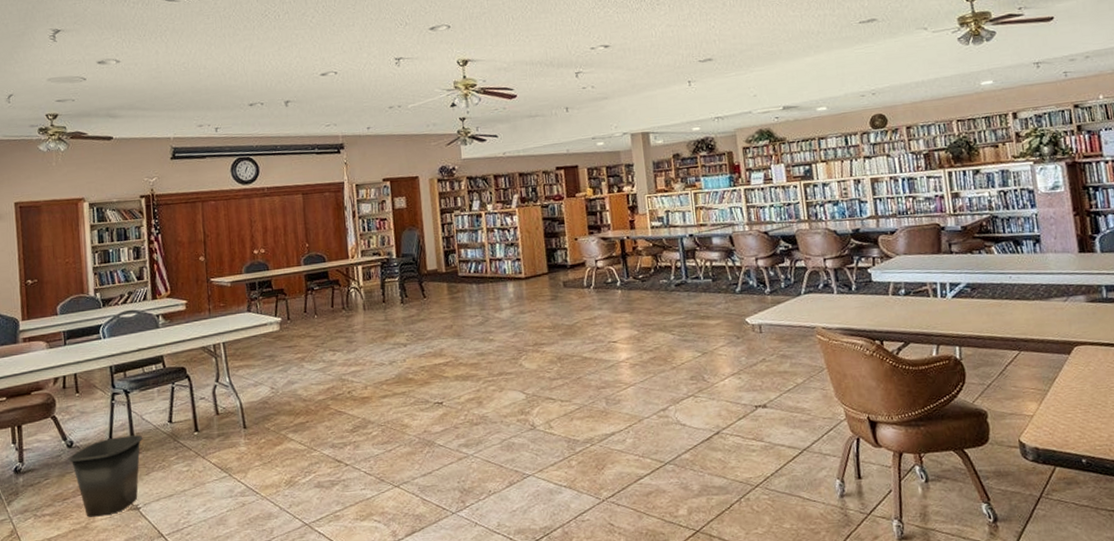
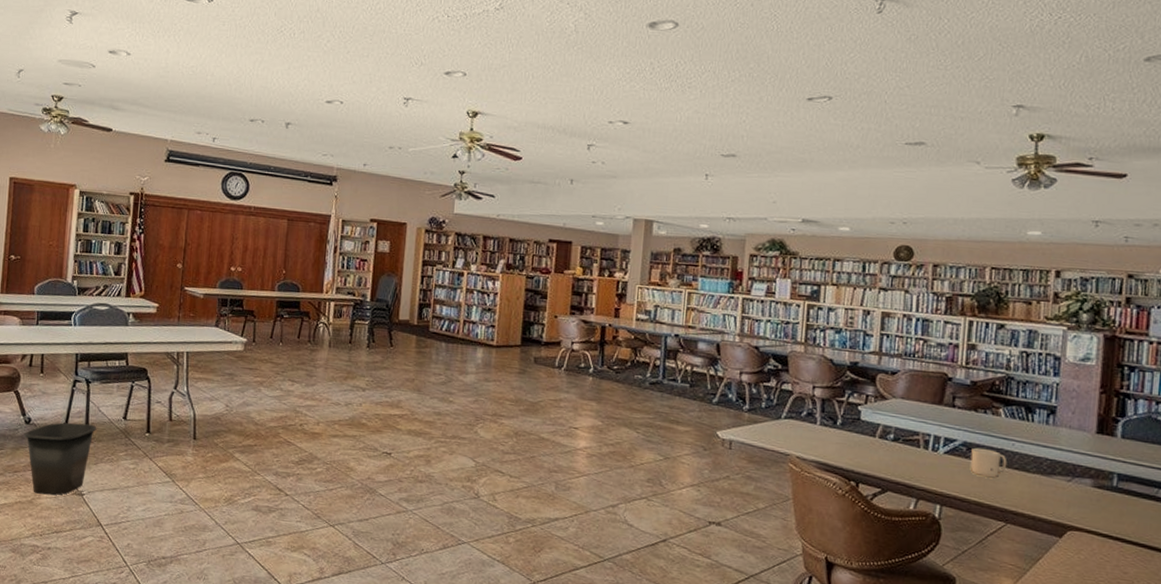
mug: none [975,285,1009,313] -> present [970,447,1008,478]

